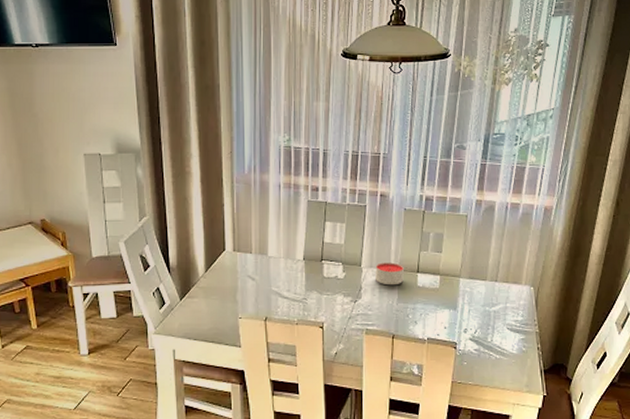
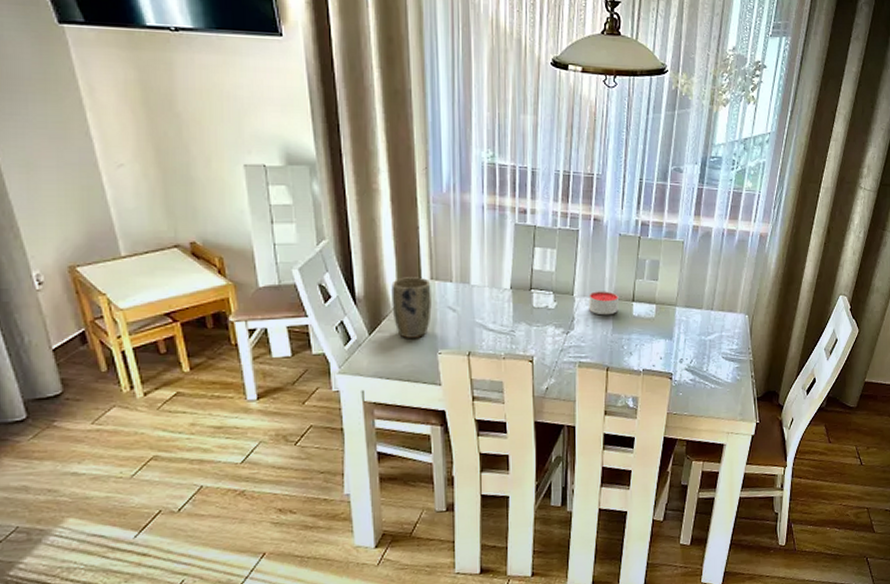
plant pot: none [200,249,234,304] -> present [391,277,432,338]

